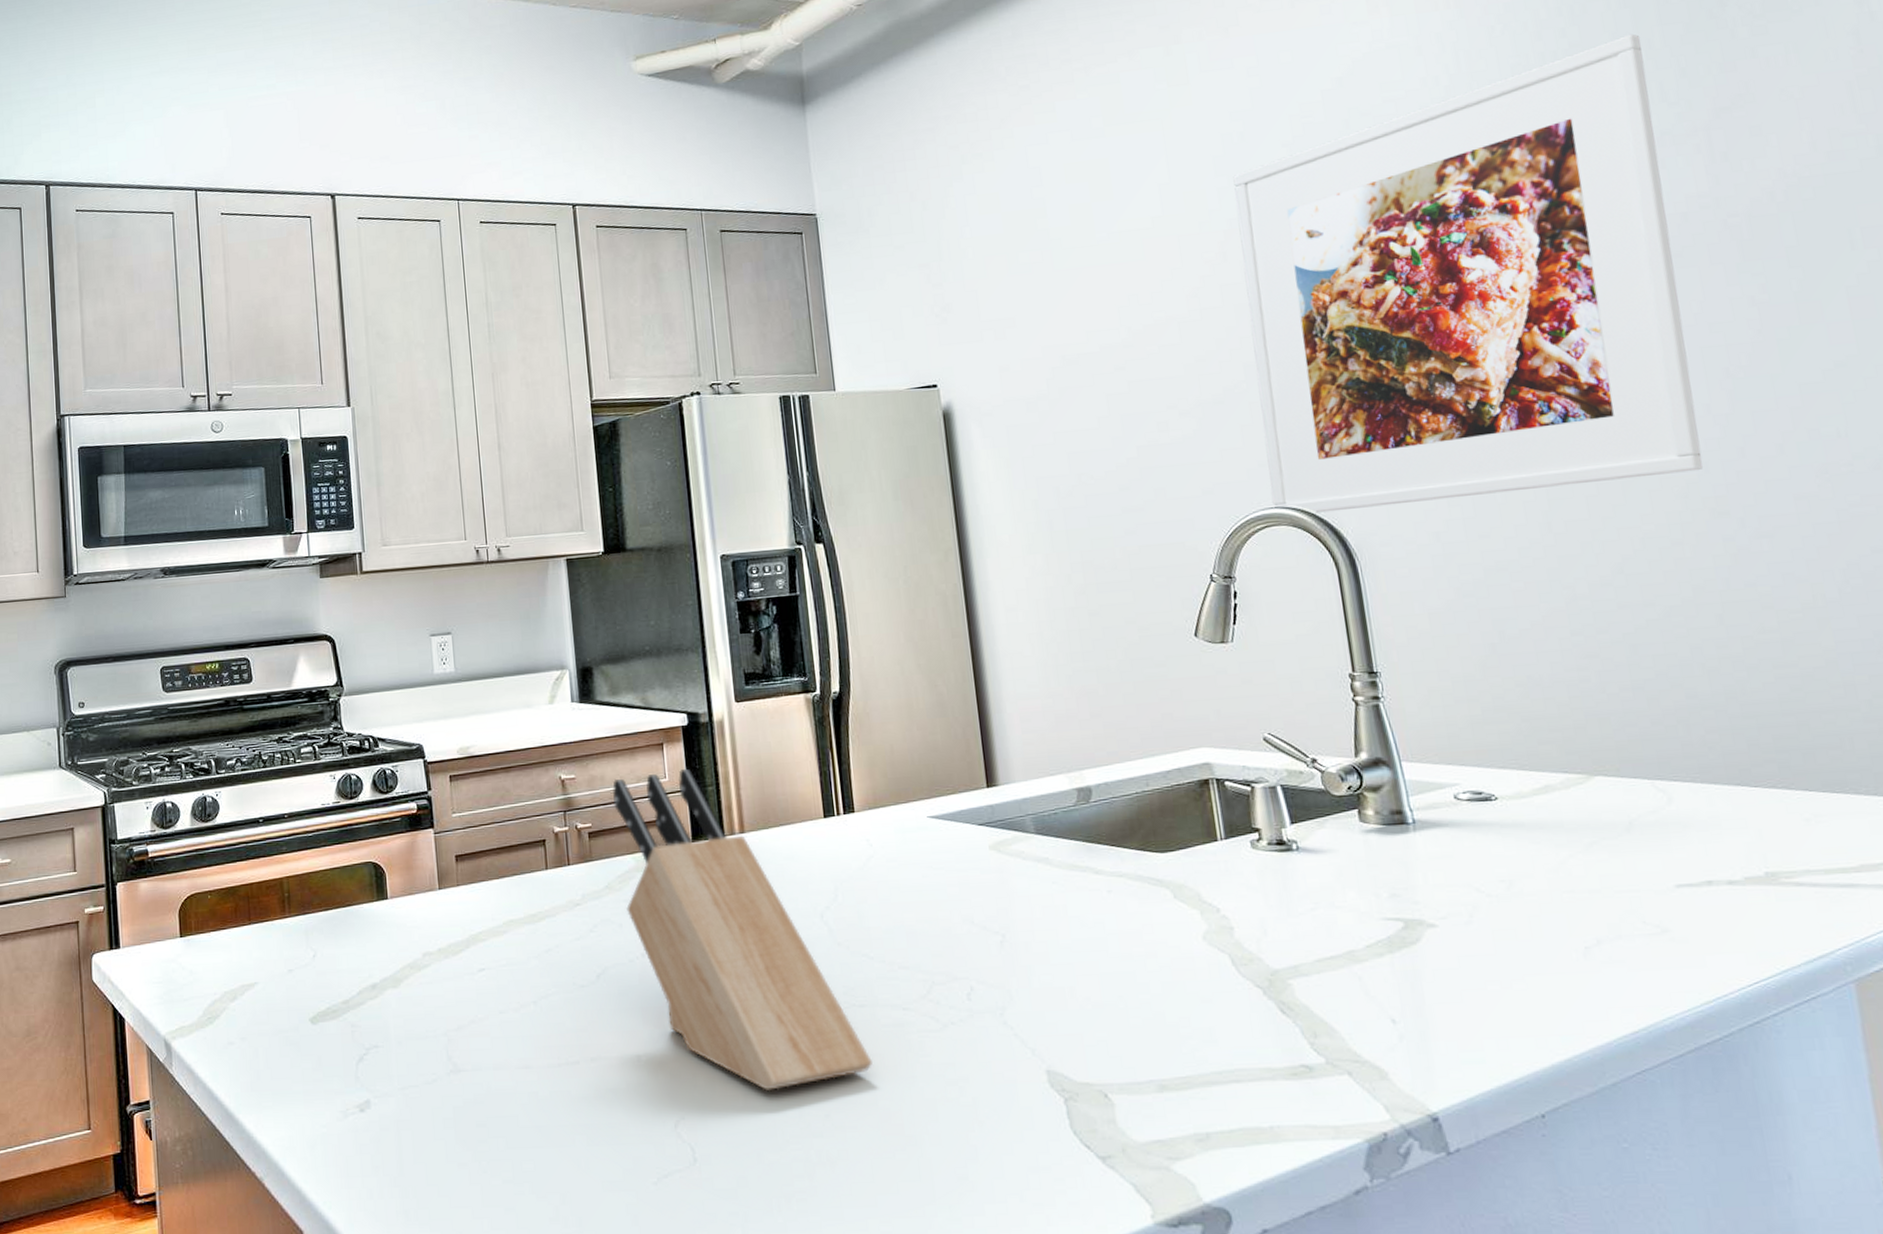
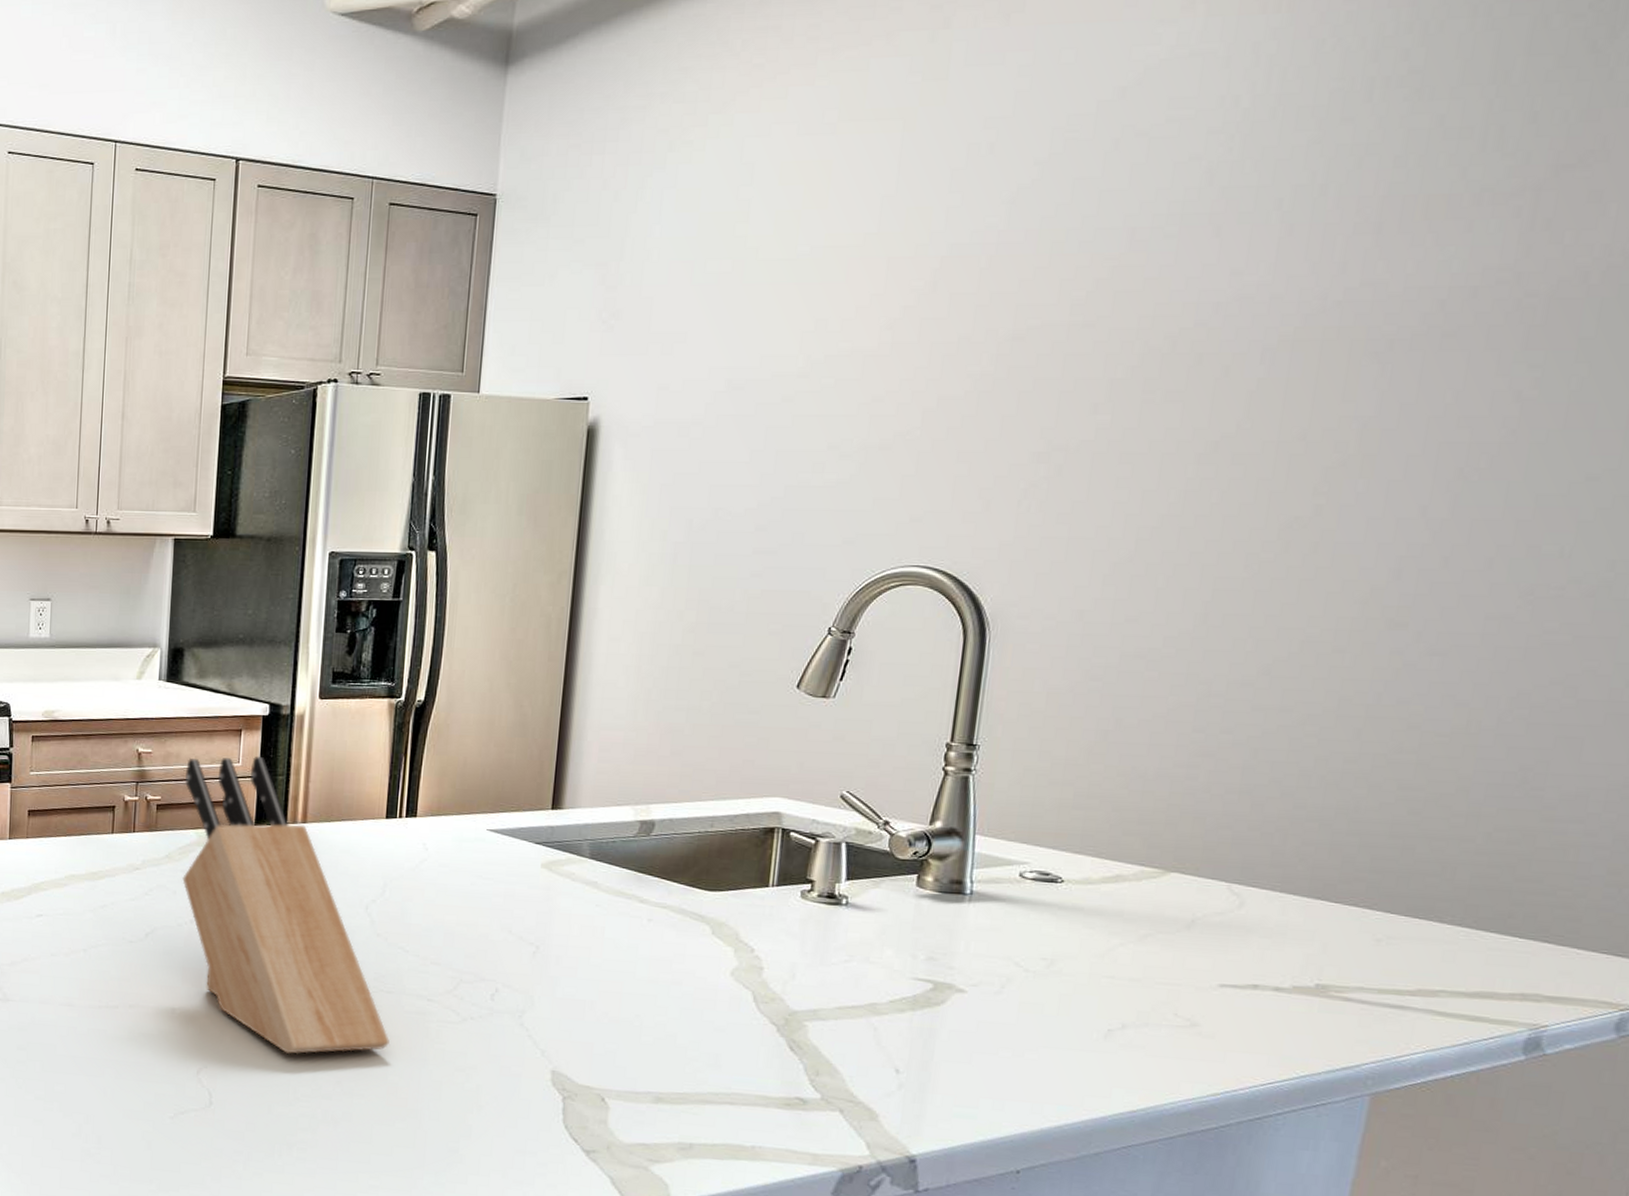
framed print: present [1233,34,1704,513] -> none [913,63,1498,577]

